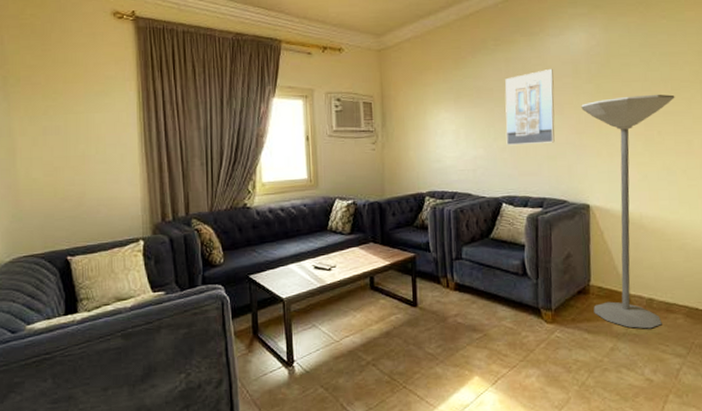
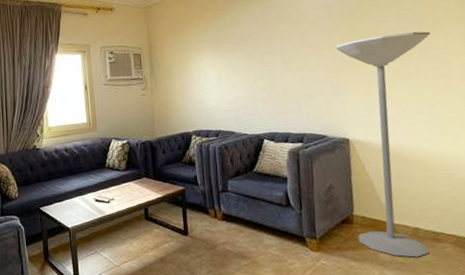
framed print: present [505,68,555,146] -> none [262,14,312,87]

